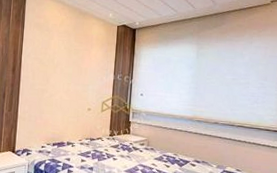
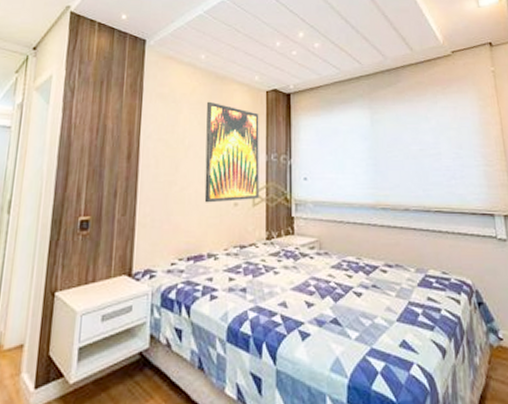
wall art: none [67,31,111,107] -> present [204,101,259,203]

